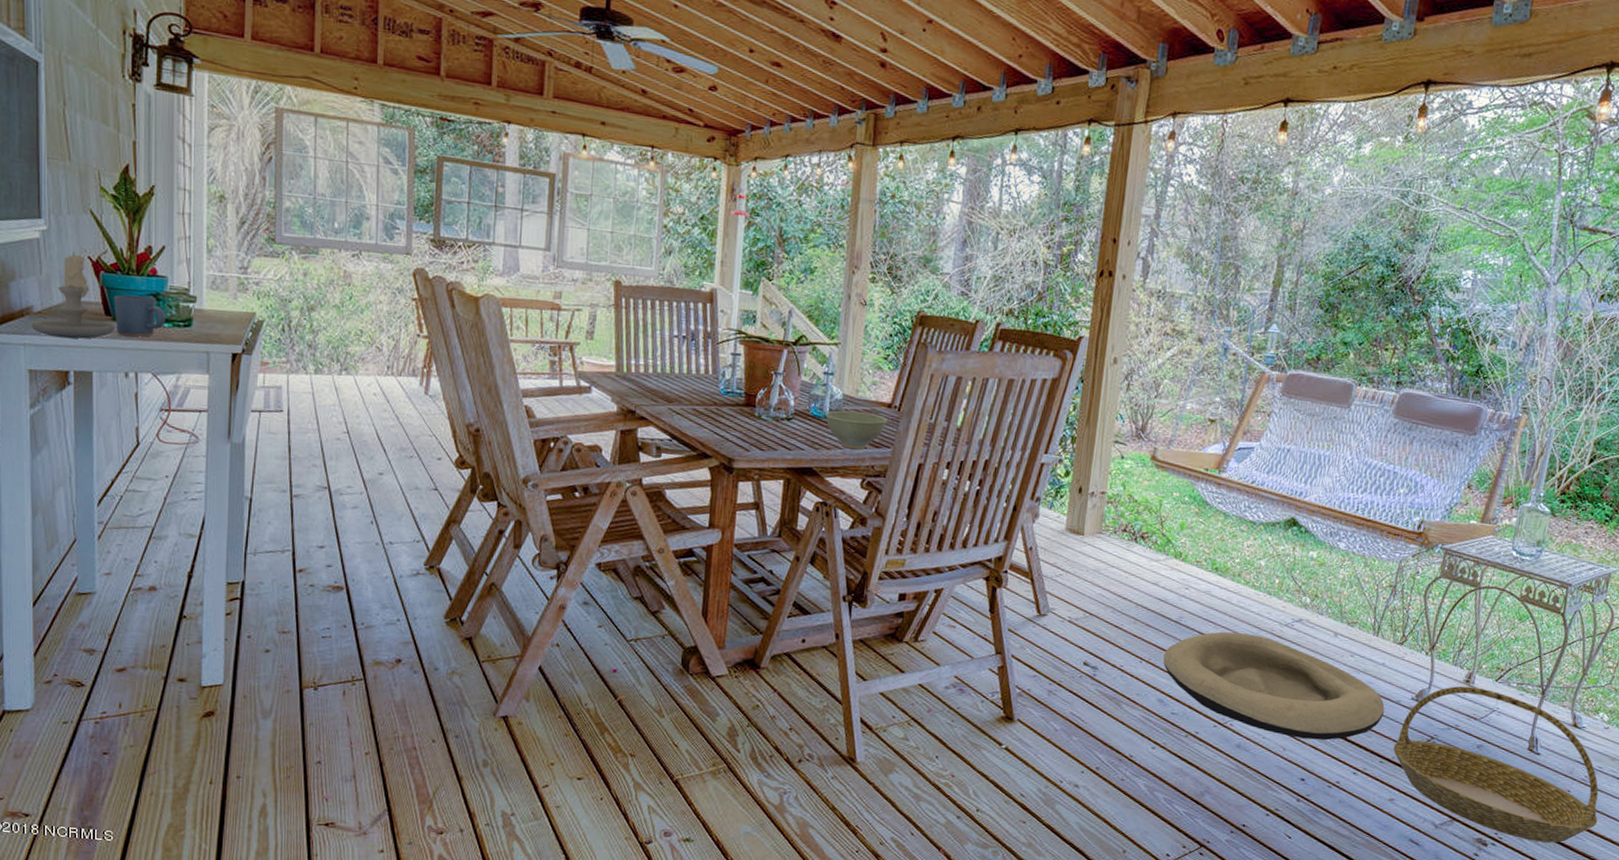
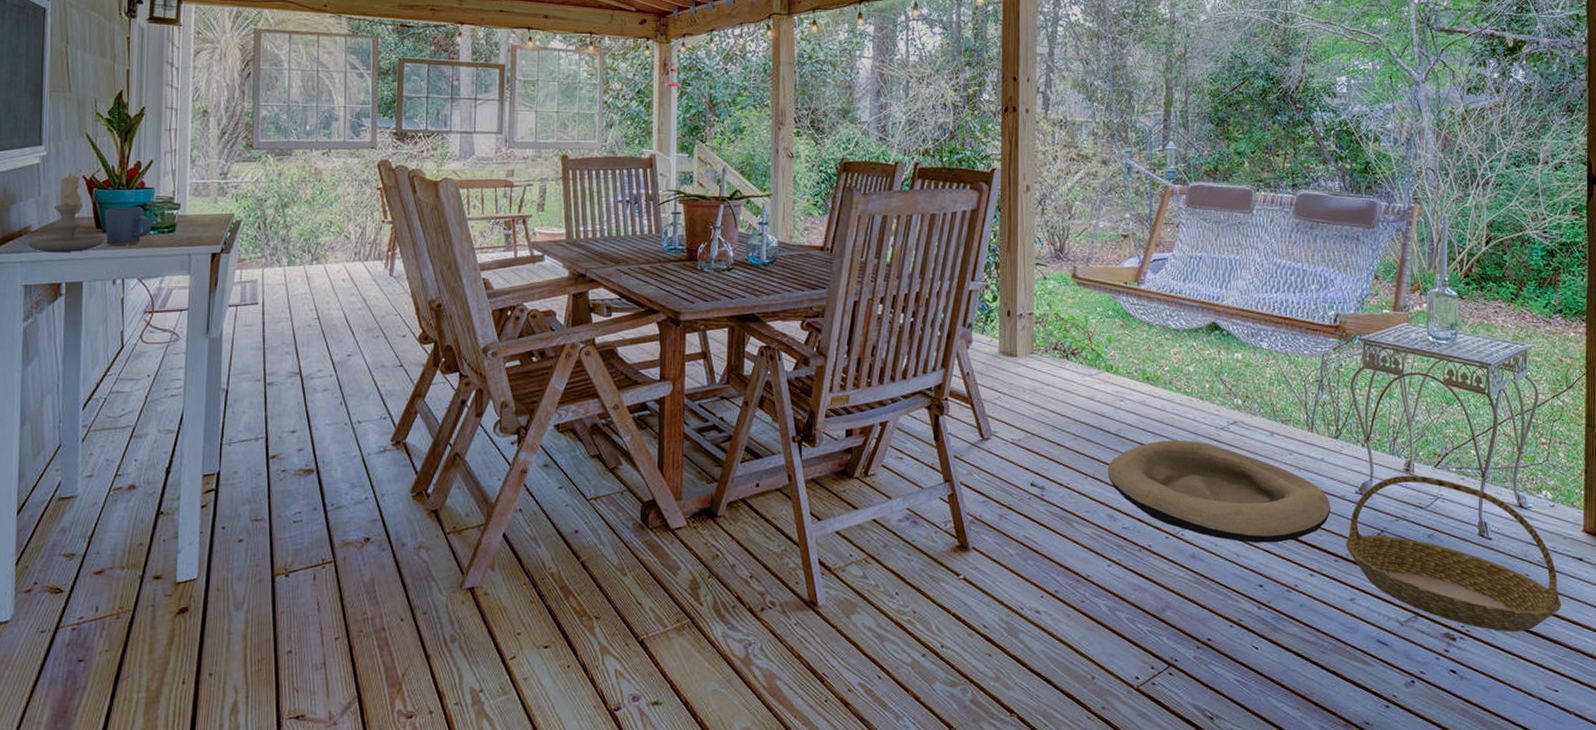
bowl: present [825,410,888,450] -> none [763,257,821,293]

